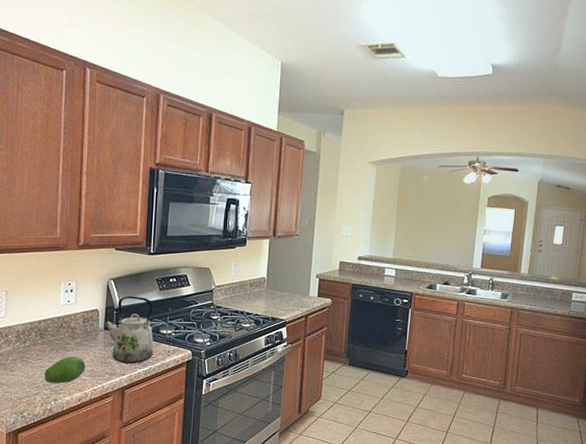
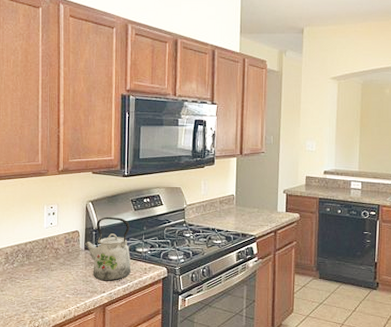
fruit: present [44,356,86,383] -> none [32,275,69,301]

